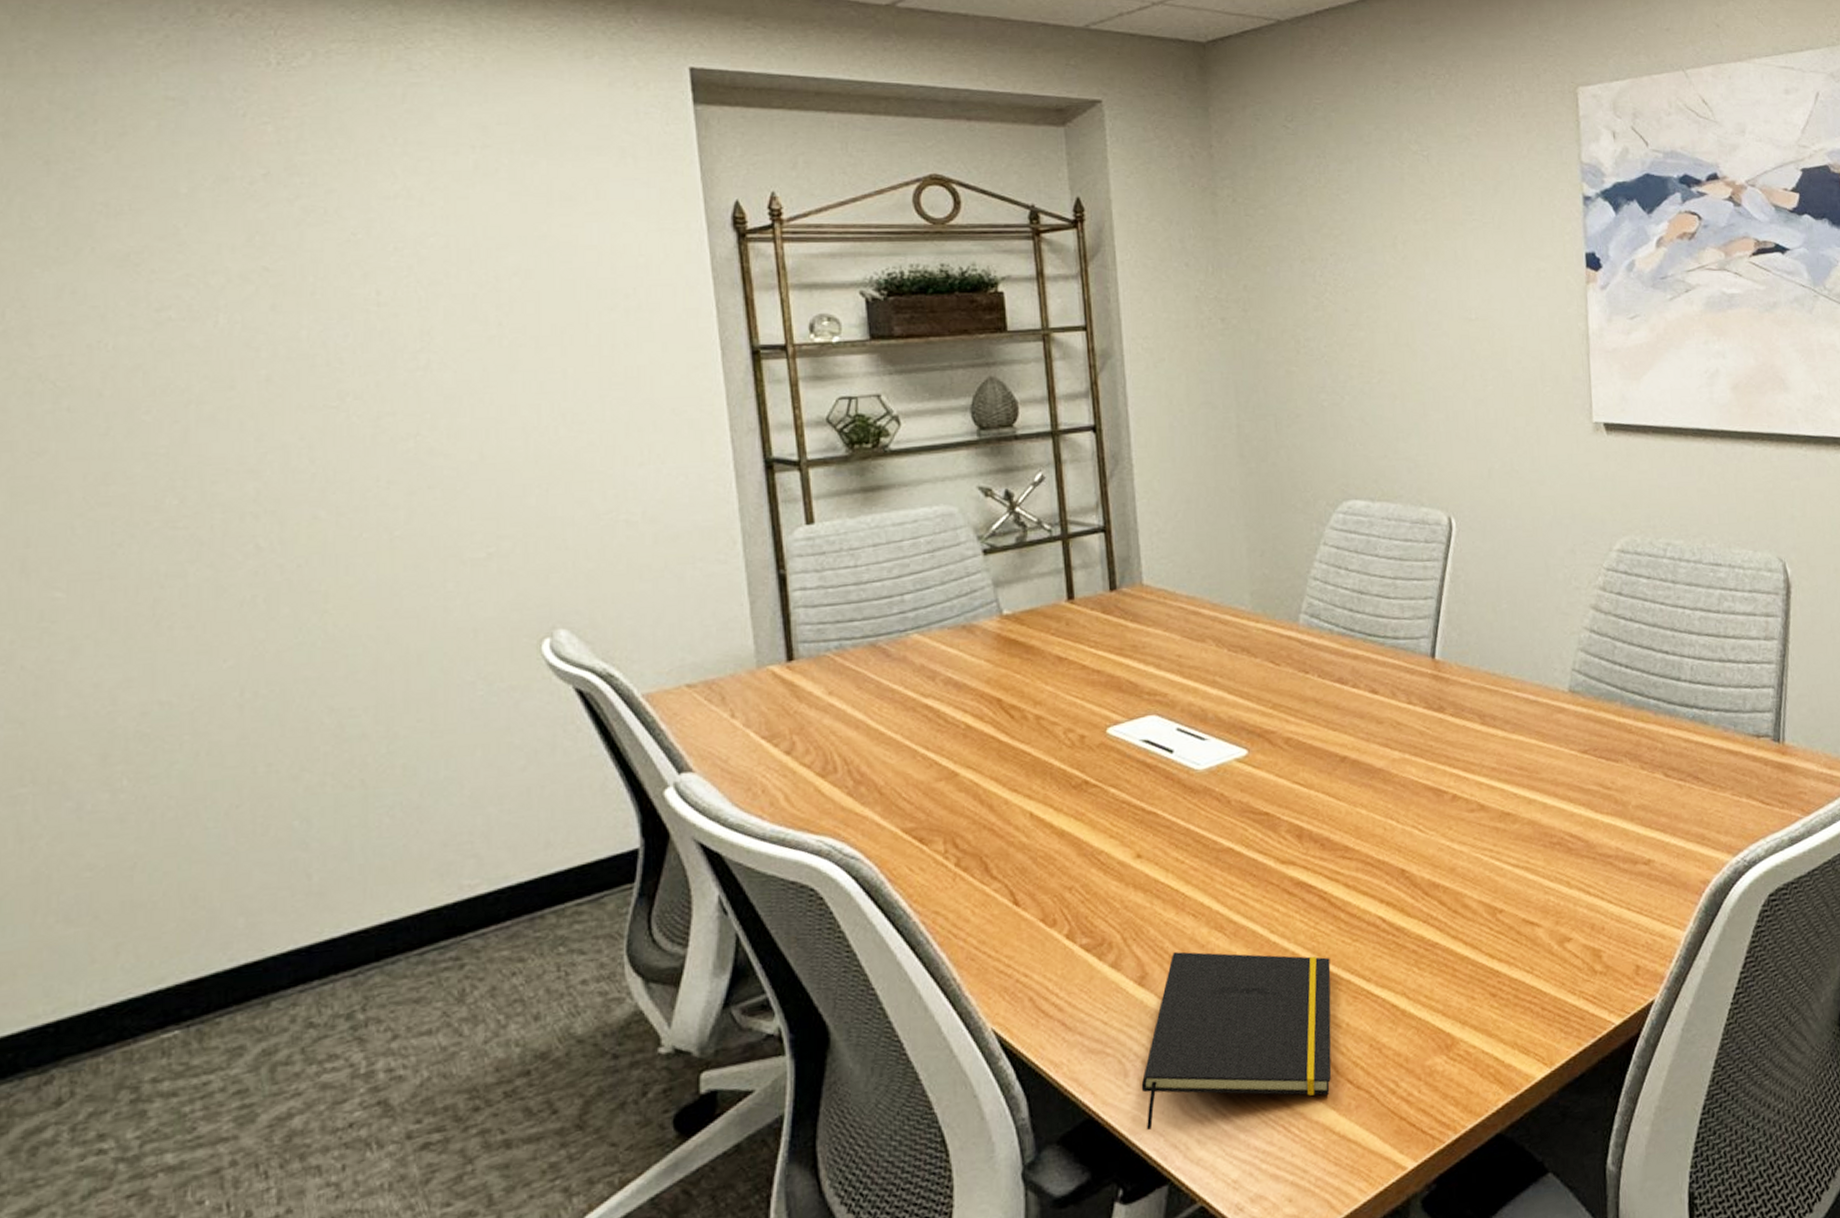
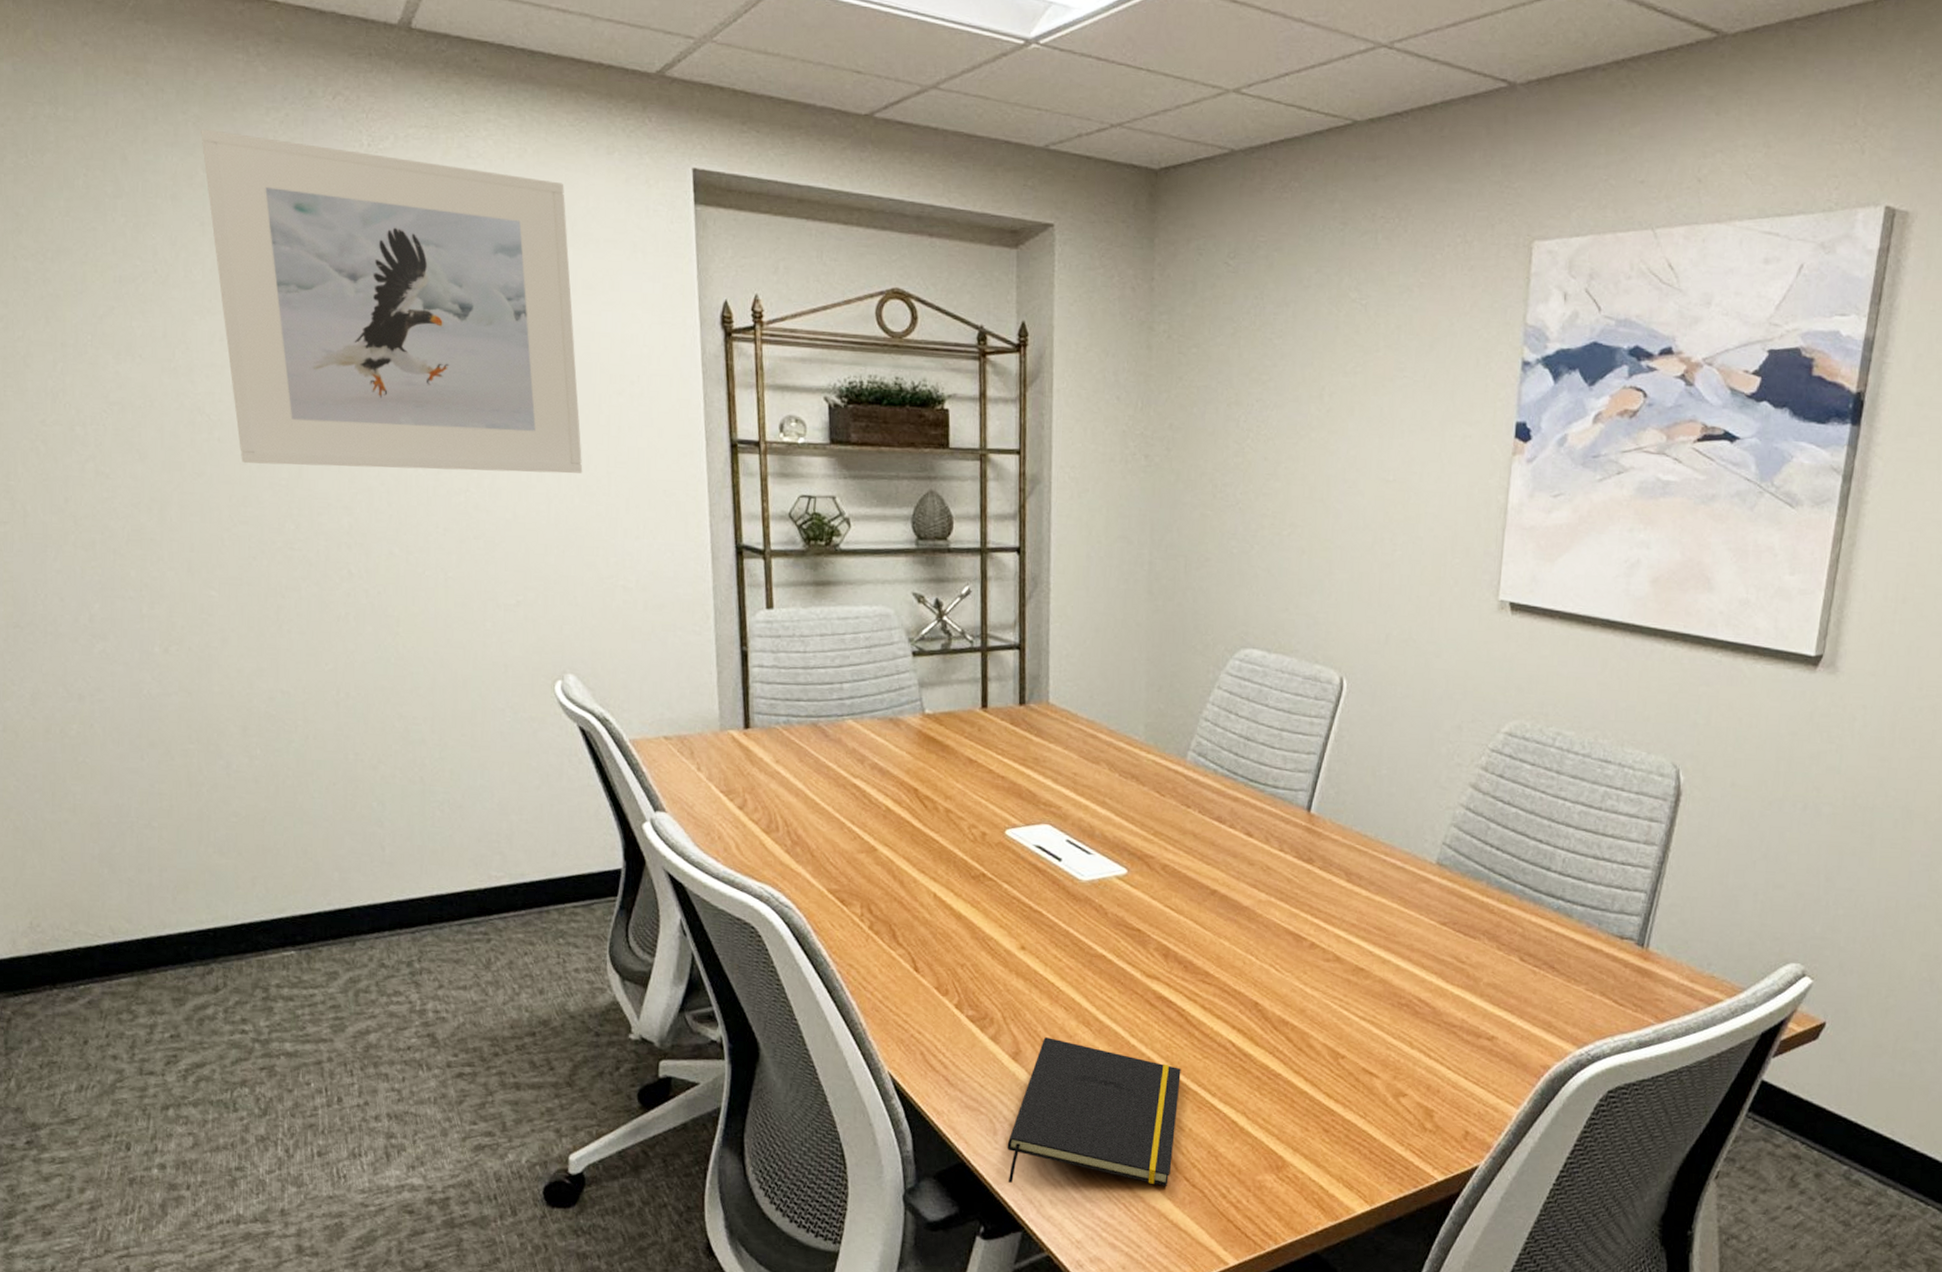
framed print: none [46,57,569,434] -> present [201,129,583,474]

